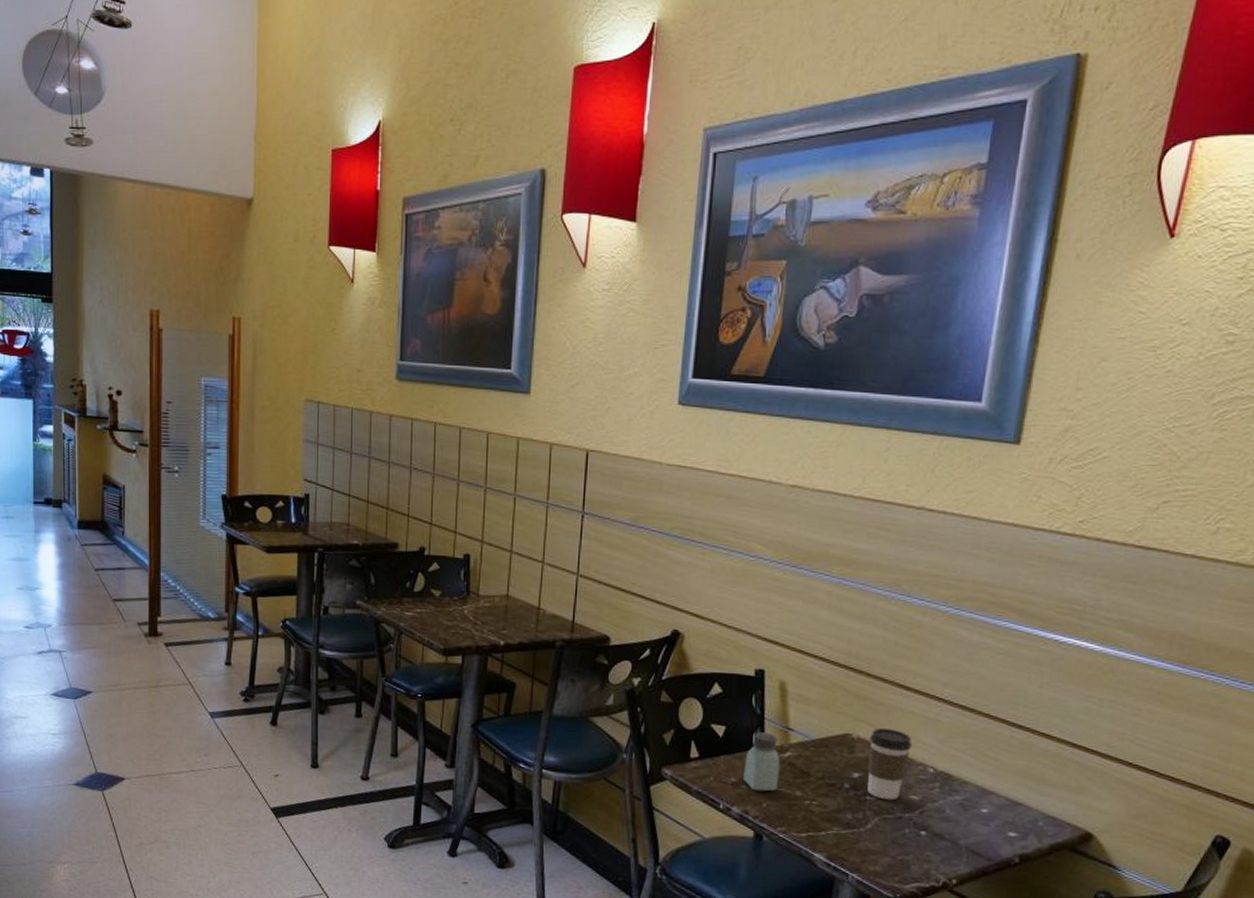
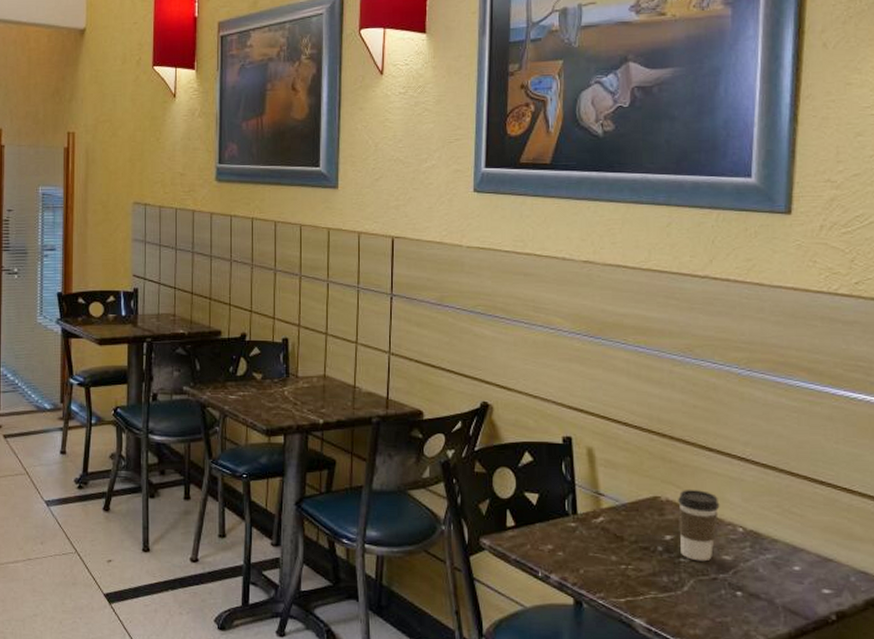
saltshaker: present [743,732,780,792] -> none [559,498,594,558]

